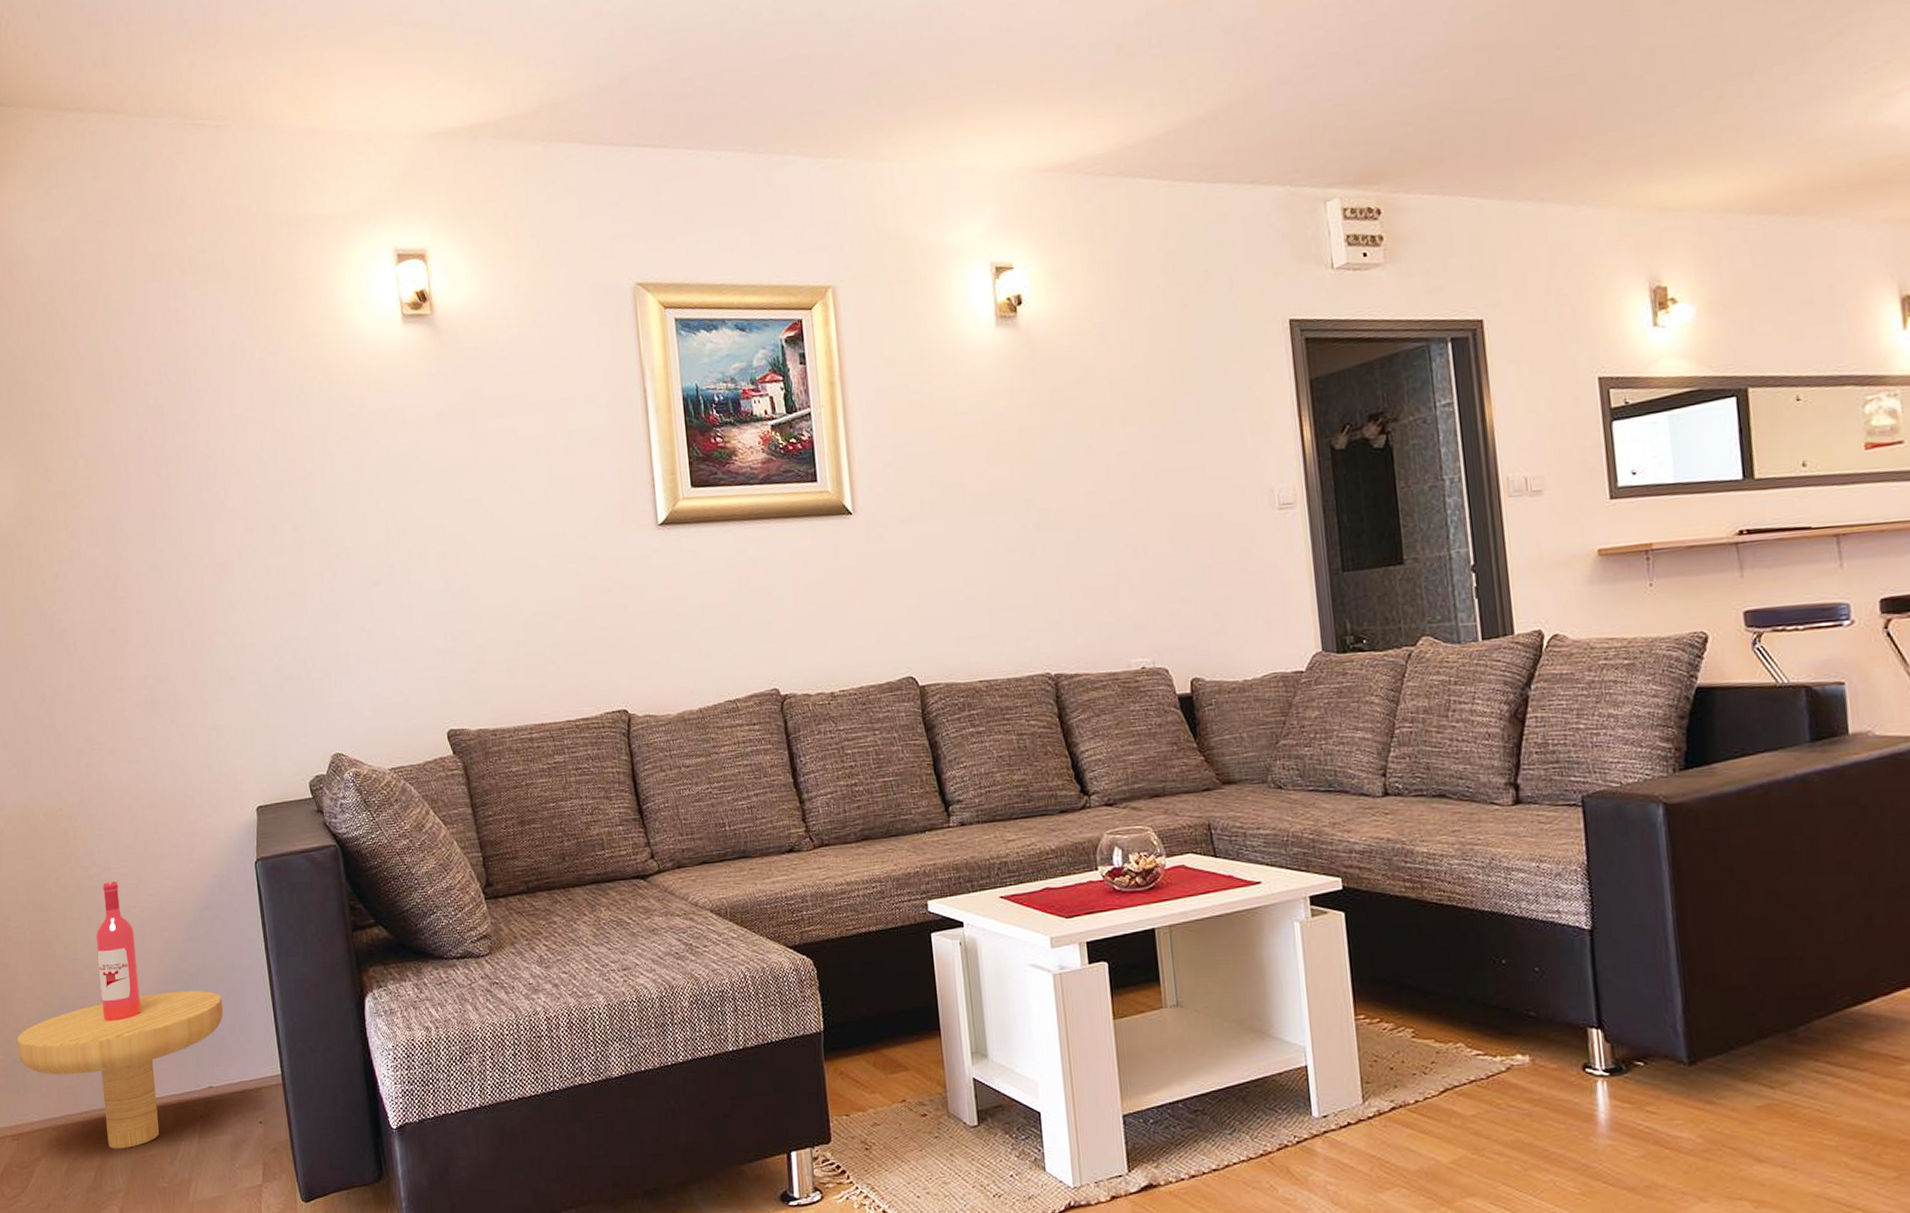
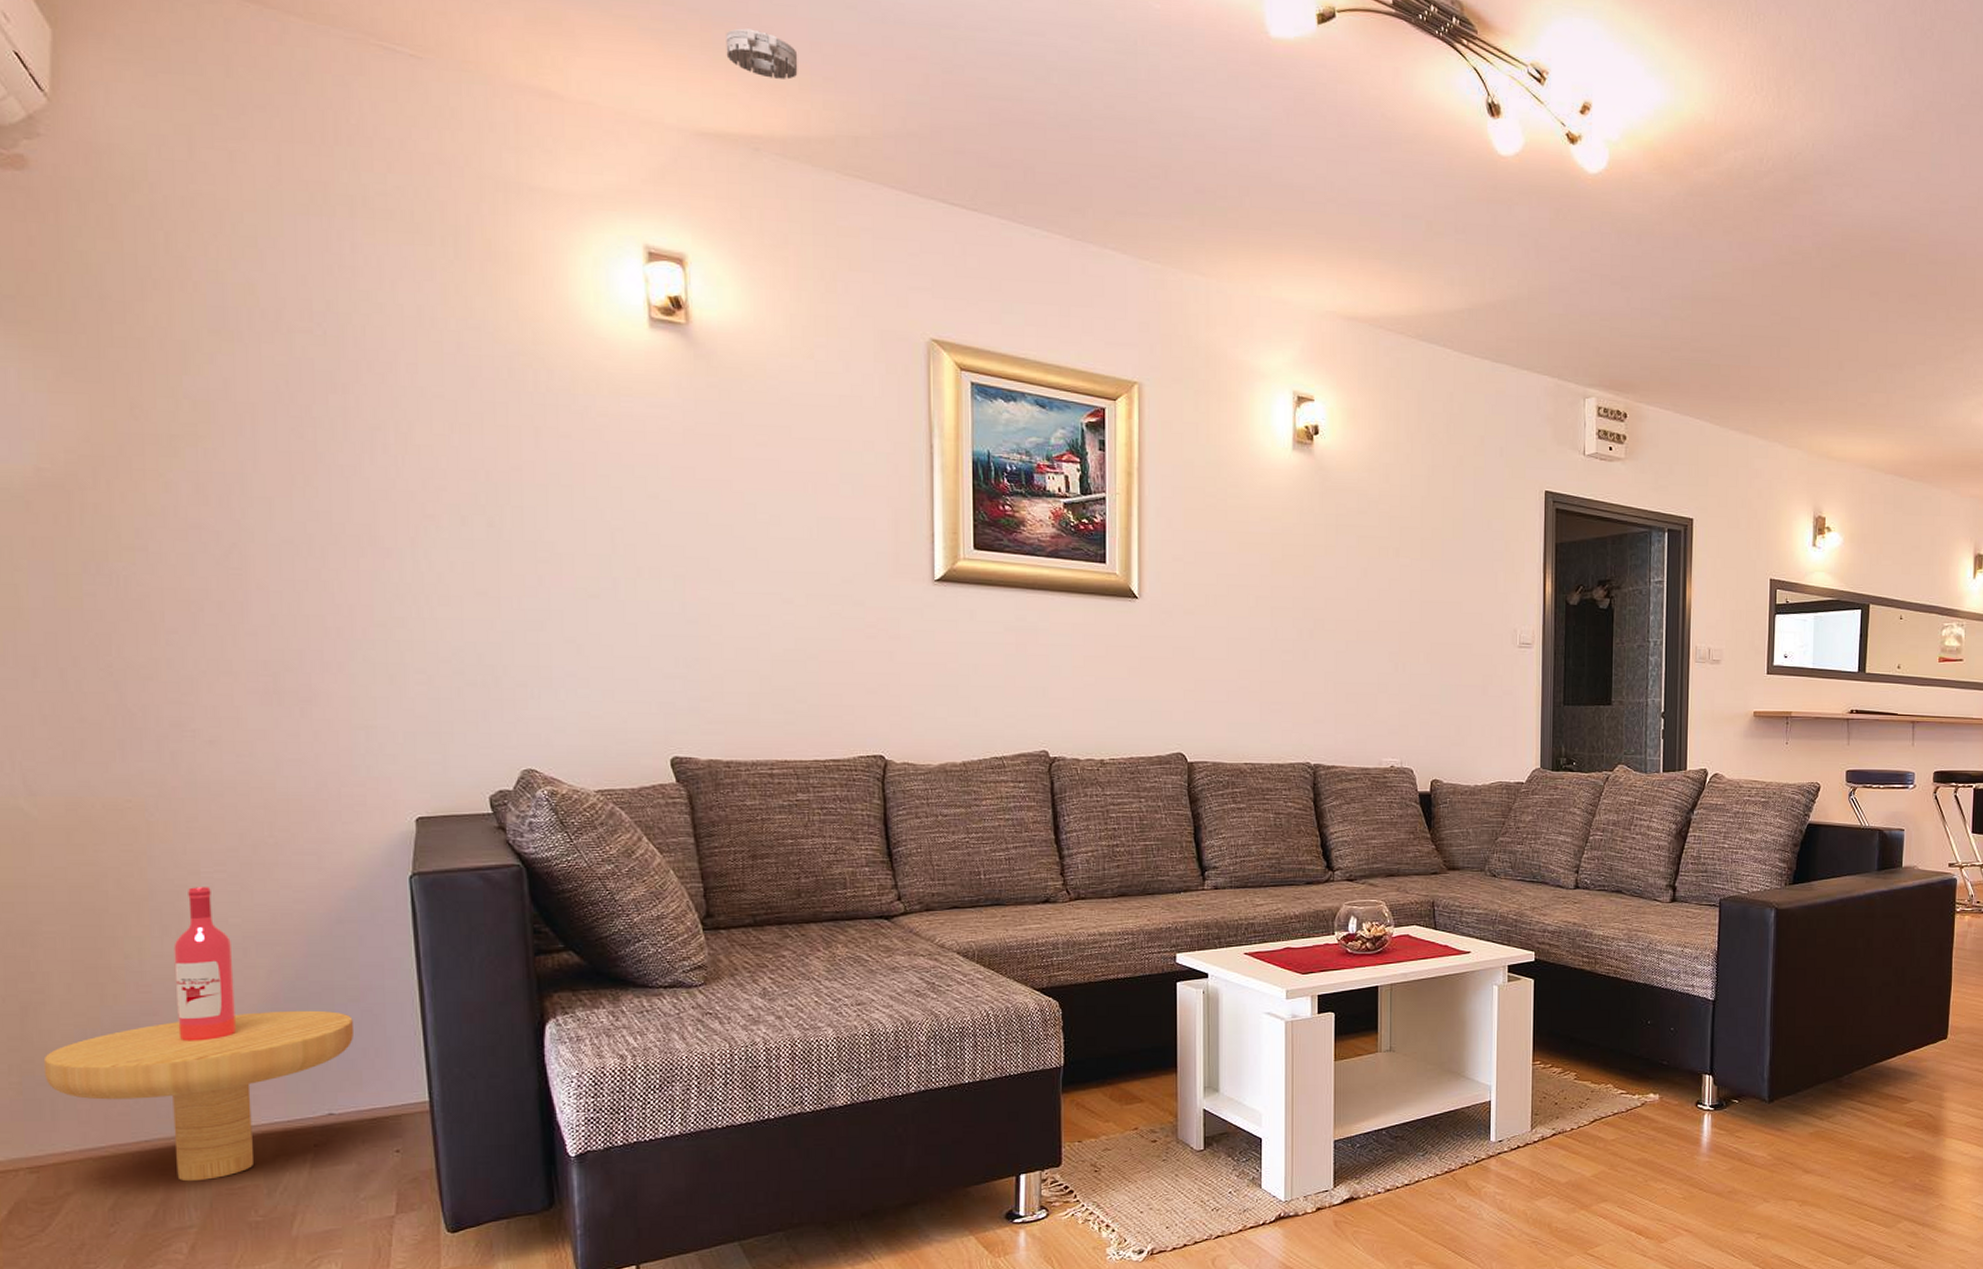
smoke detector: none [444,26,504,69] -> present [726,28,798,80]

